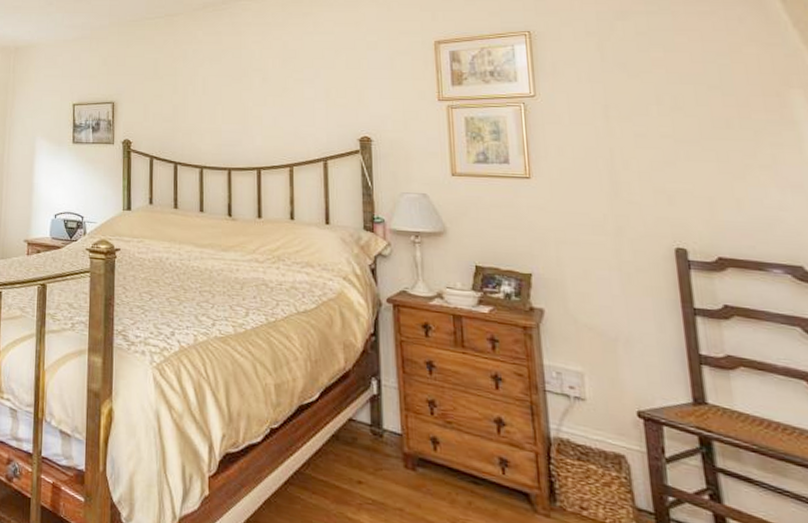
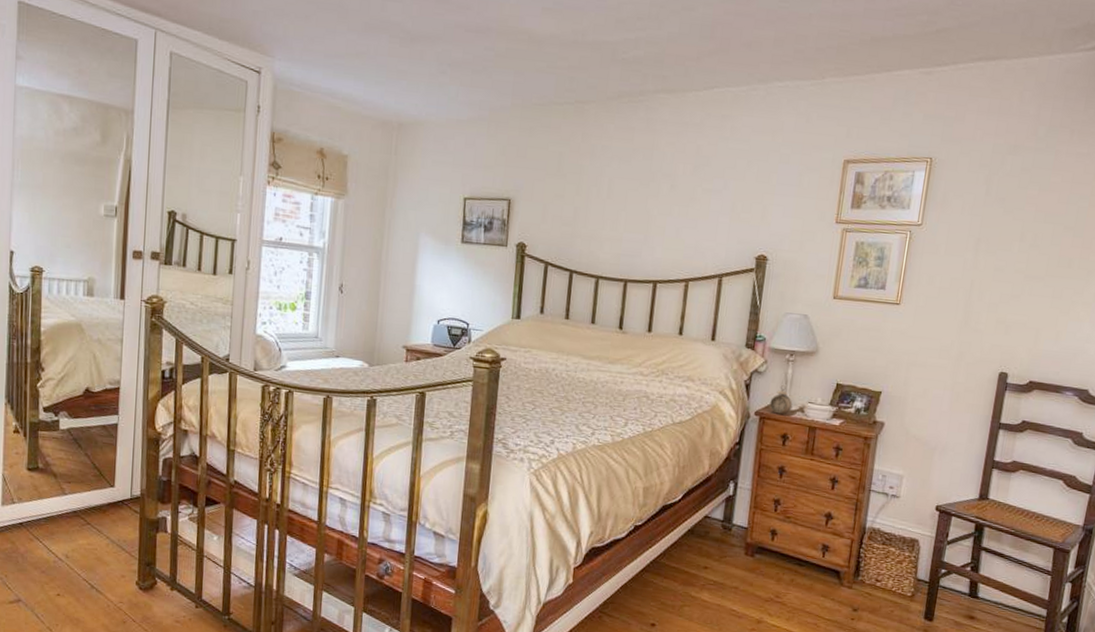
alarm clock: none [402,269,429,305] -> present [769,385,793,417]

